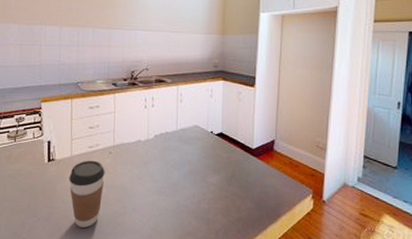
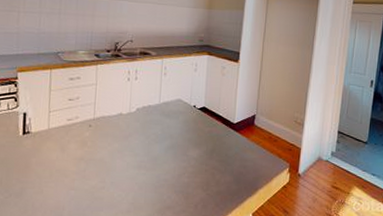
coffee cup: present [69,160,105,228] -> none [45,133,84,203]

